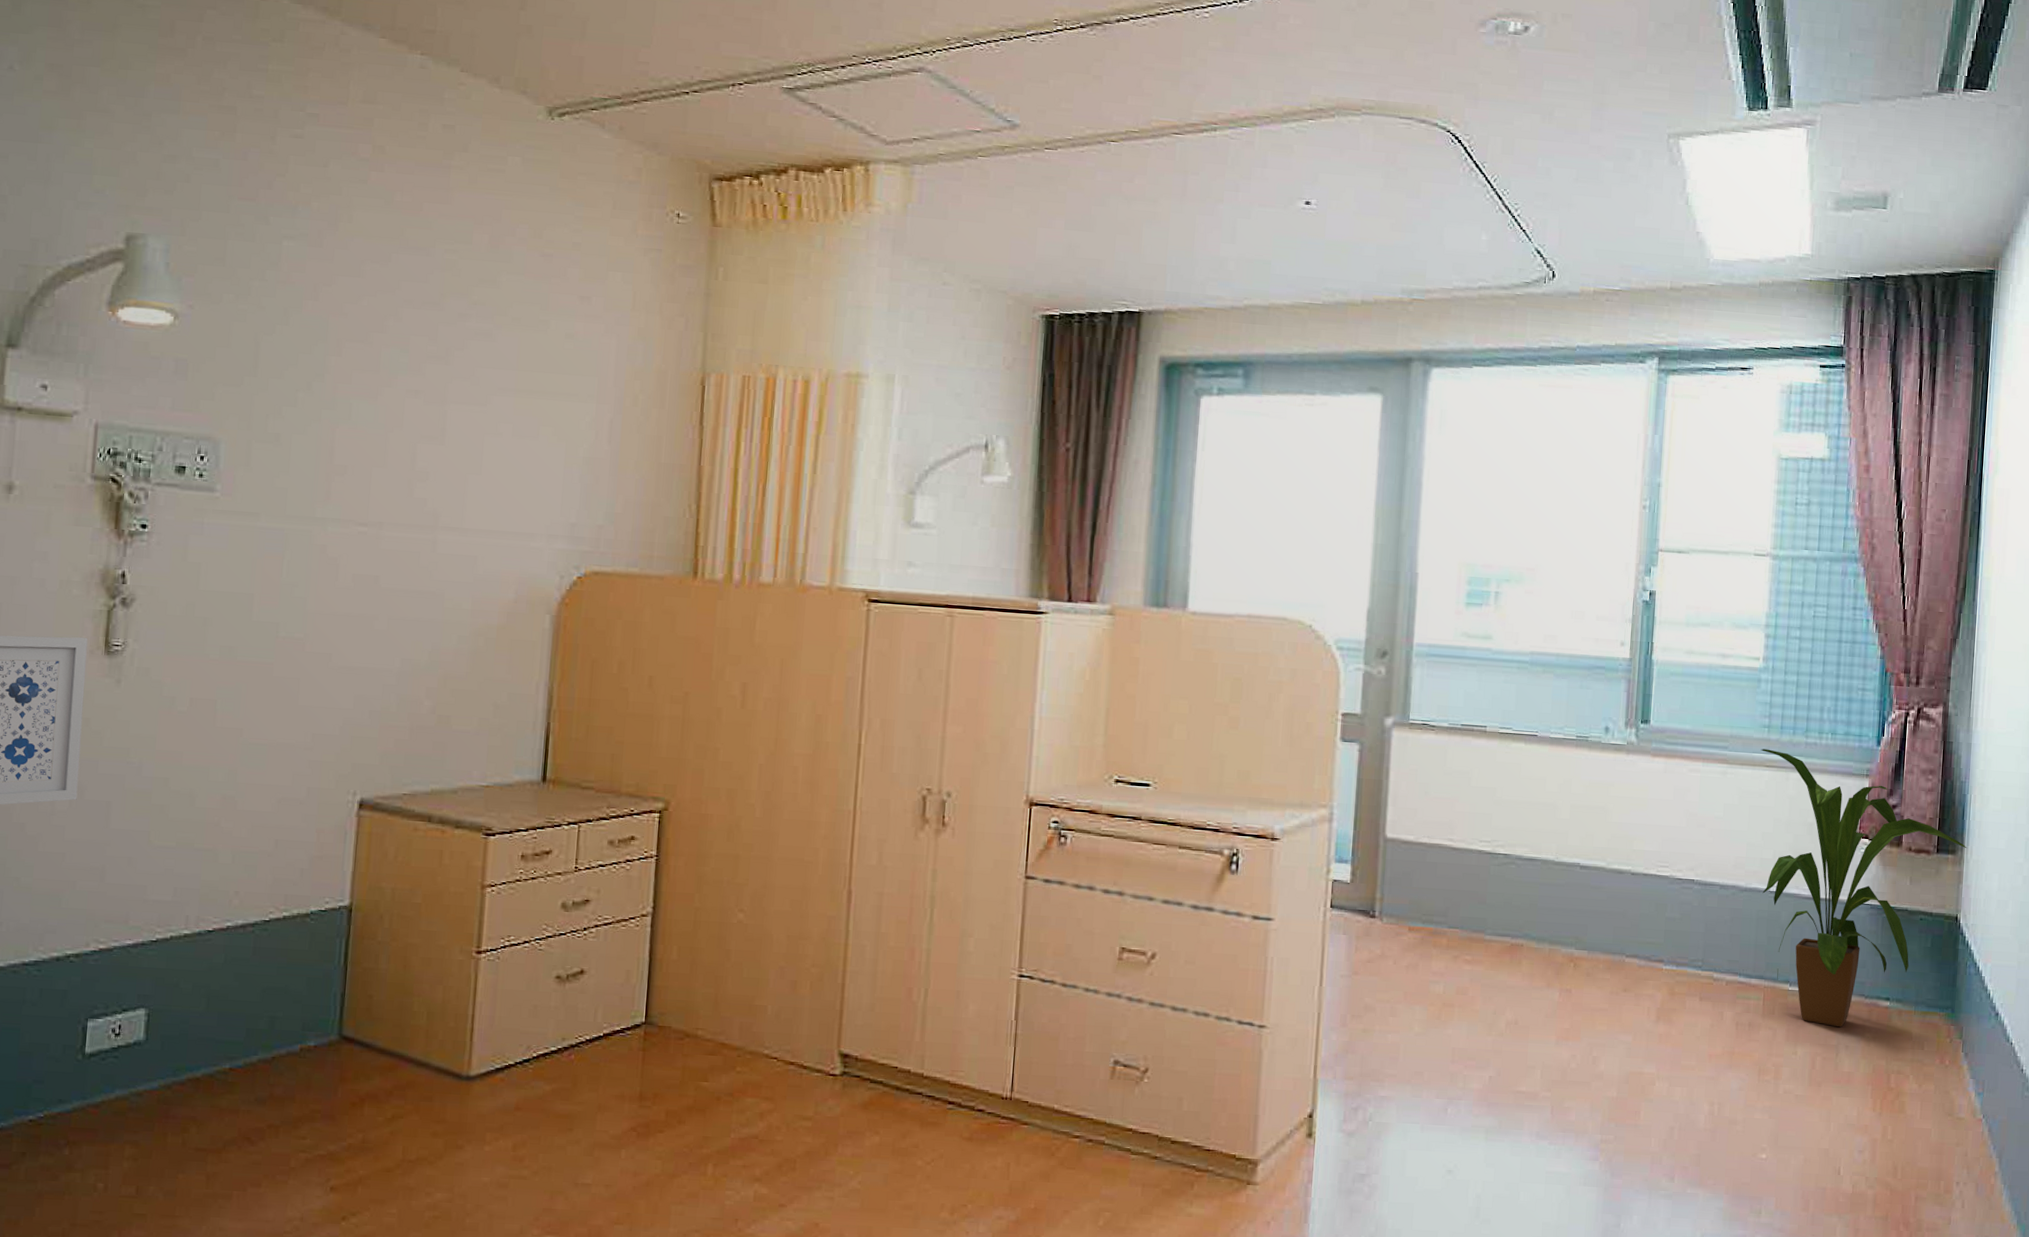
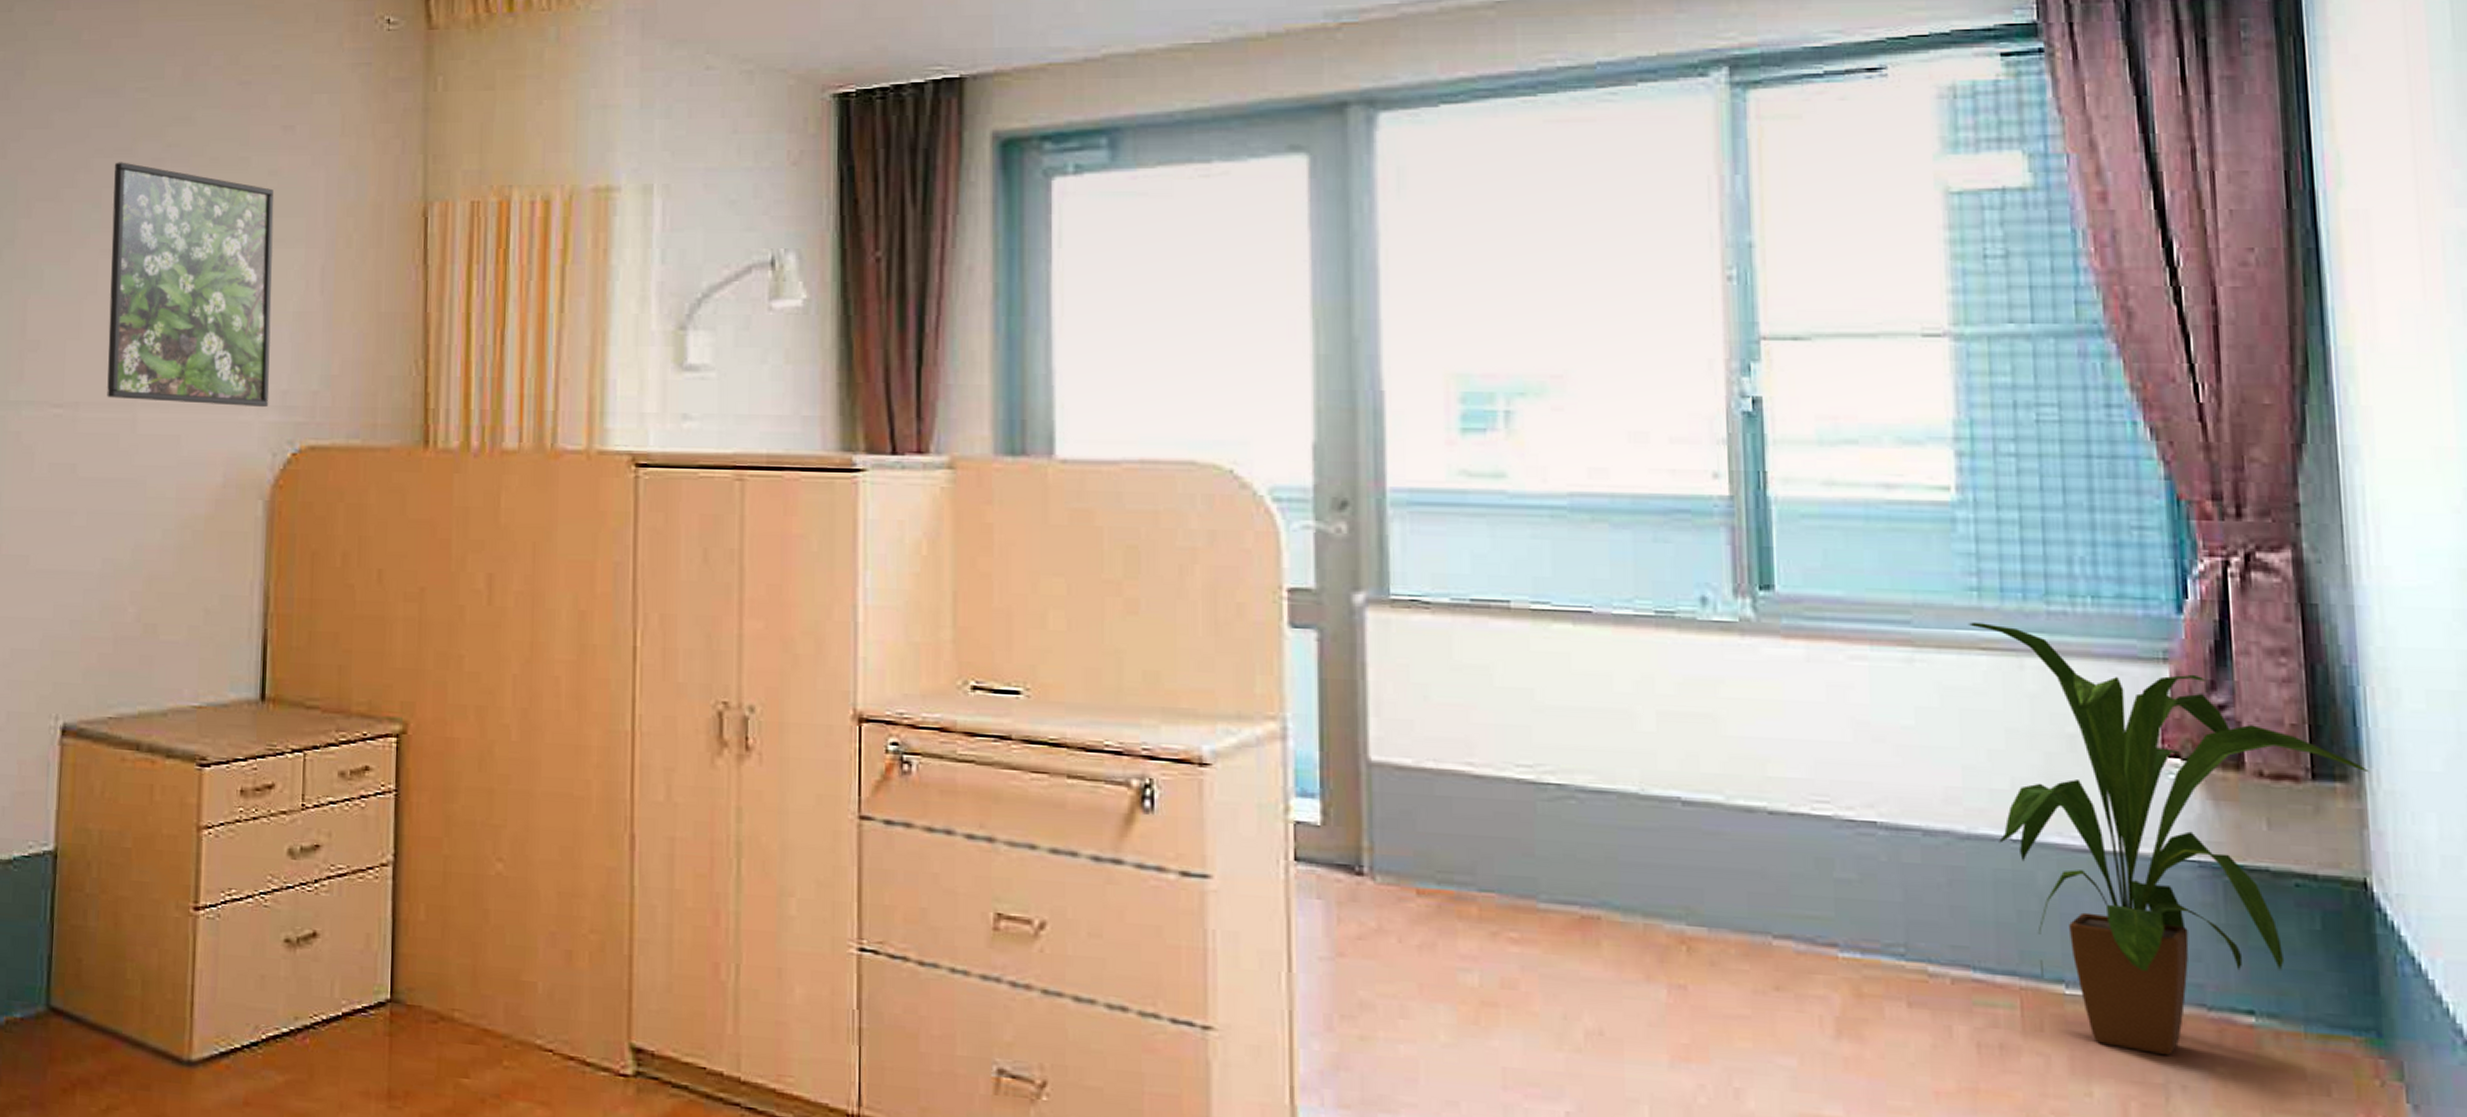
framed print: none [409,313,570,537] -> present [107,162,274,408]

